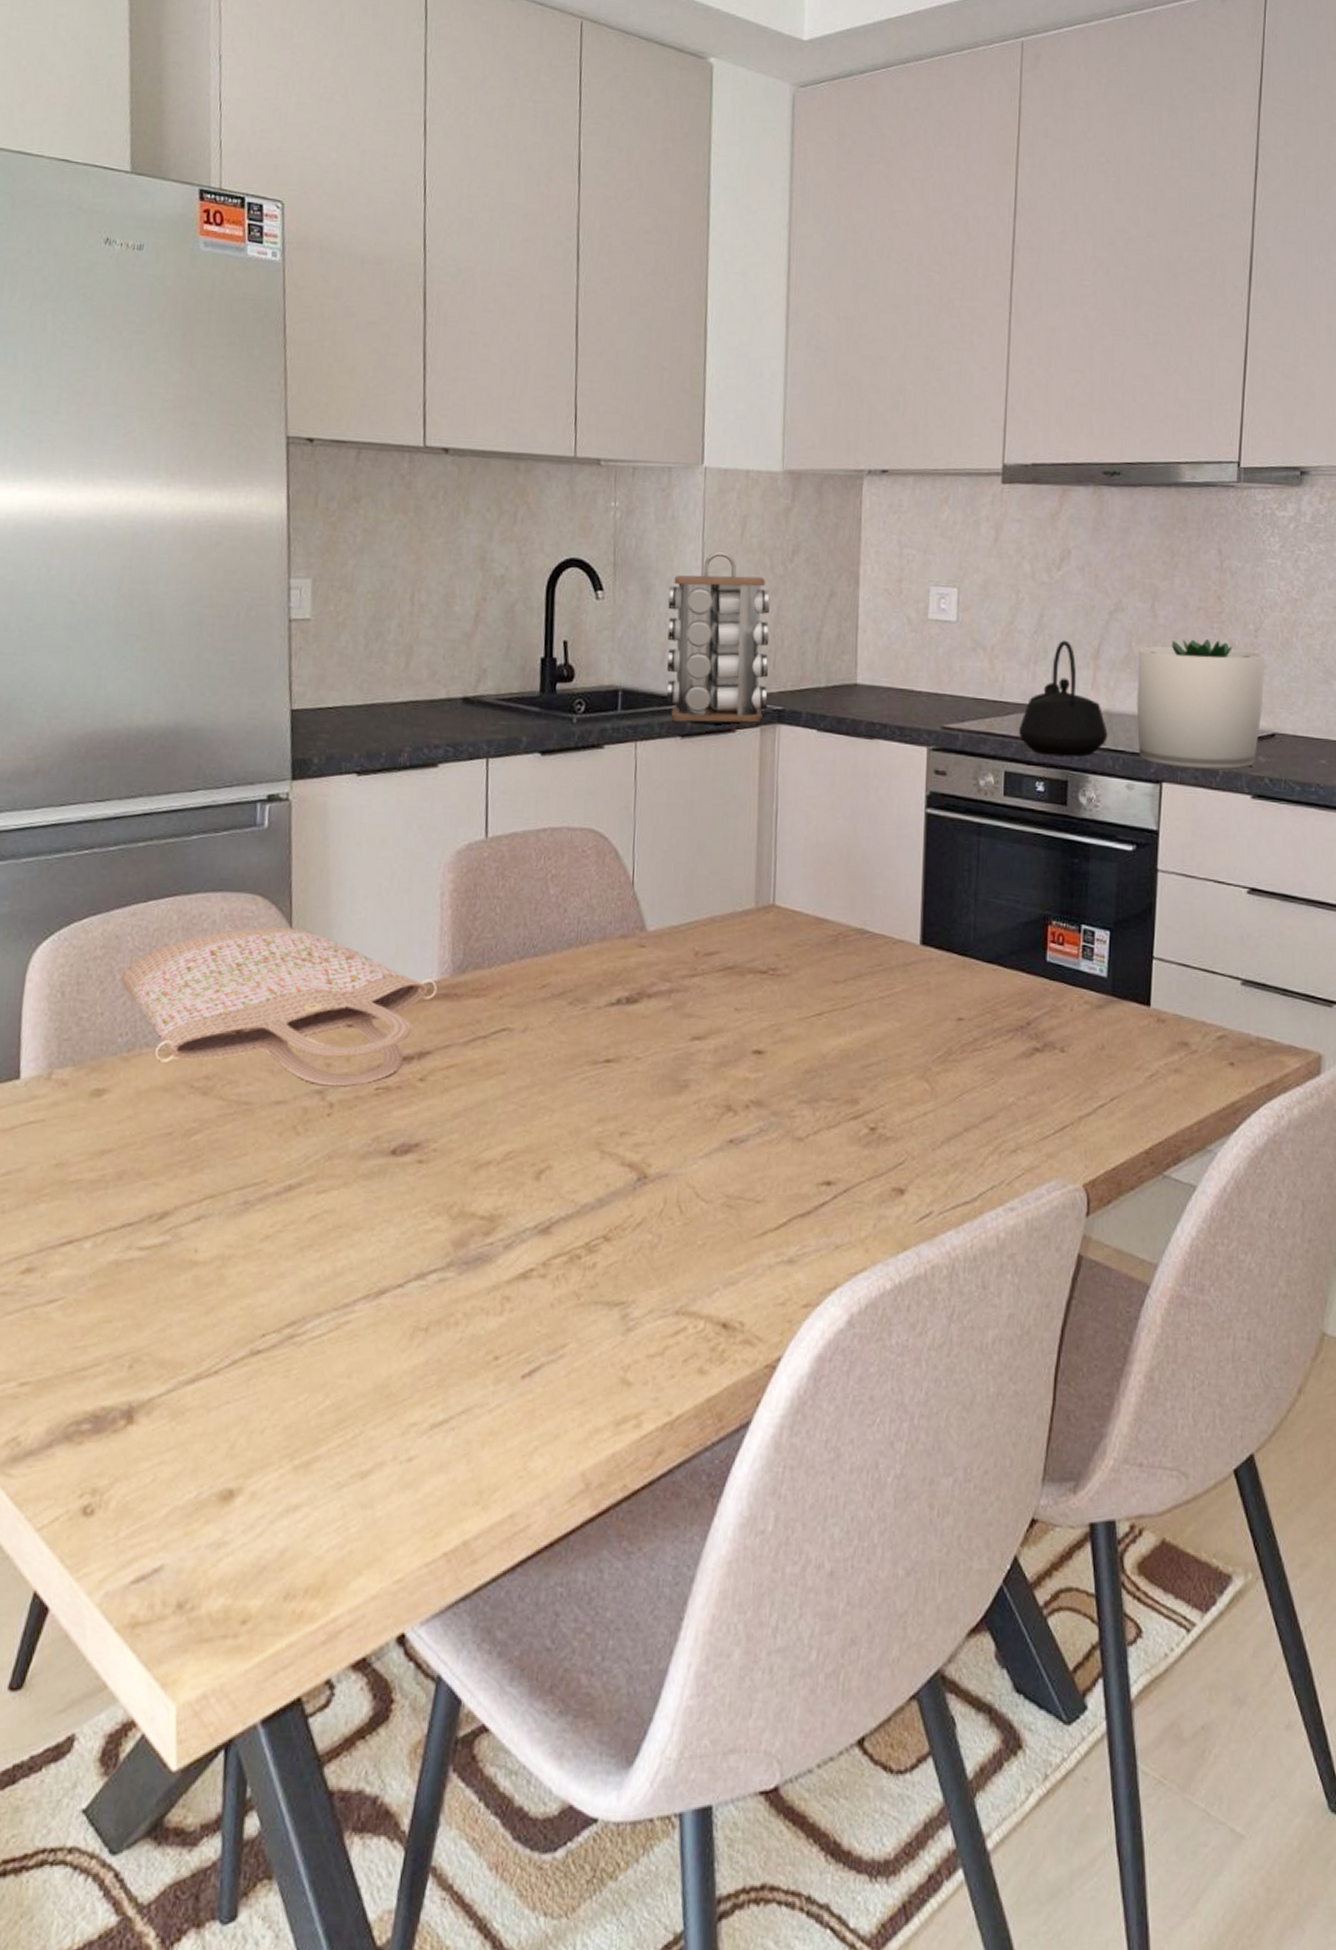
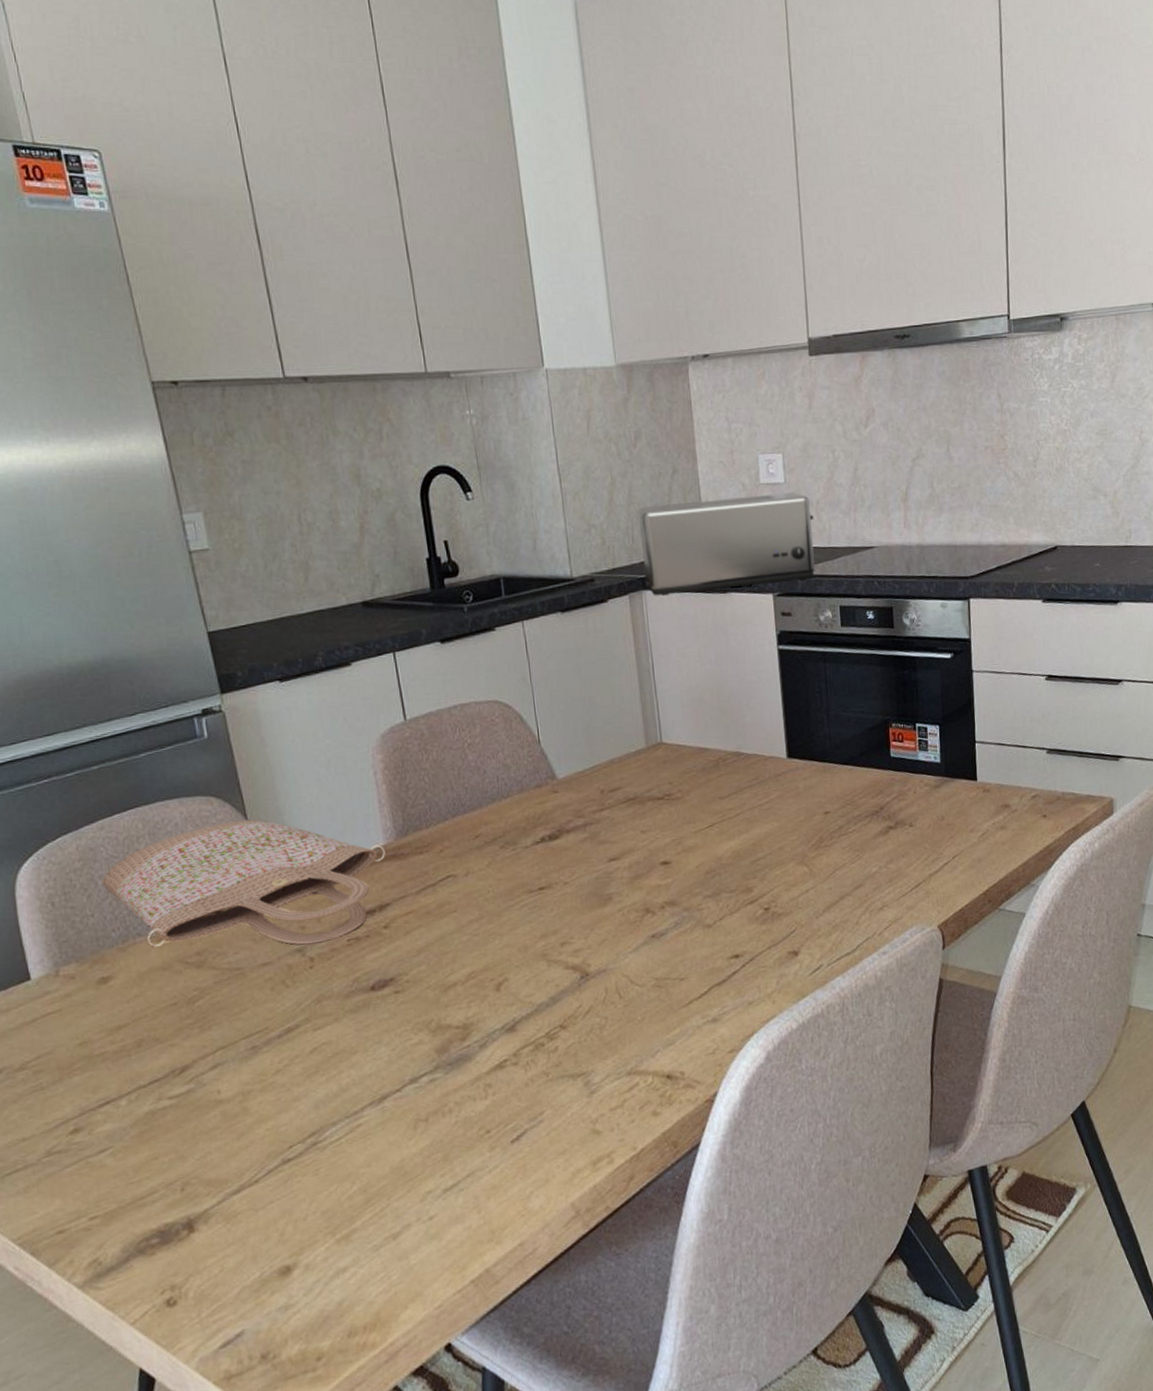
spice rack: present [667,551,770,725] -> none [530,444,632,599]
toaster: none [781,629,986,736] -> present [637,492,815,597]
kettle: present [1018,640,1108,758] -> none [847,488,922,589]
planter: present [1136,638,1264,770] -> none [940,473,1045,585]

